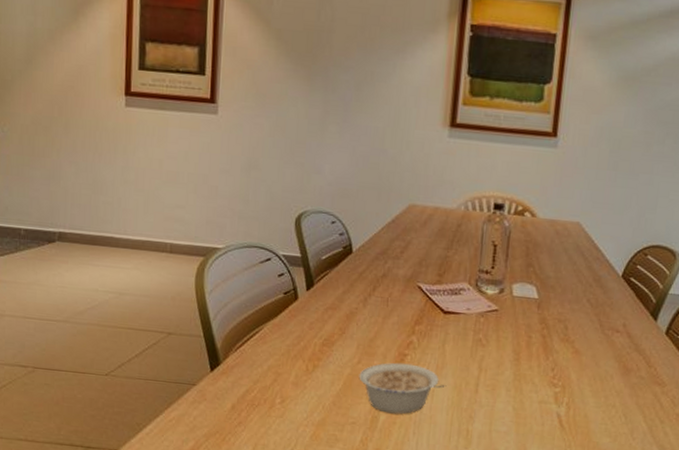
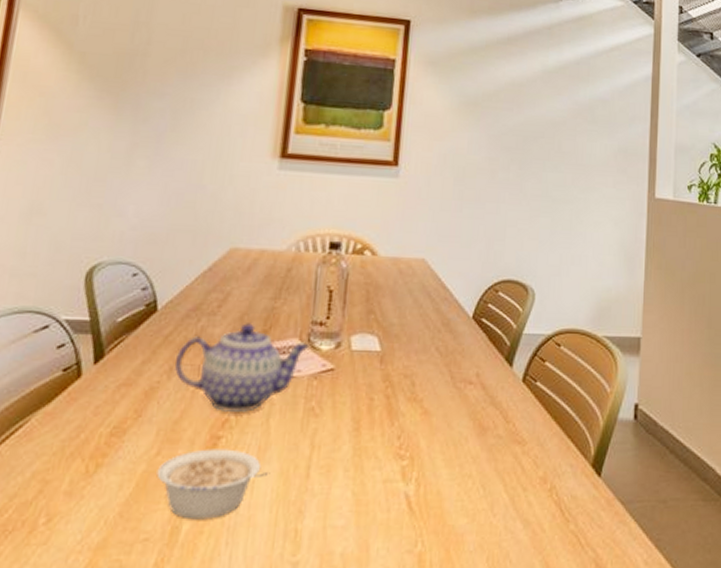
teapot: none [369,267,477,338] -> present [175,323,309,412]

